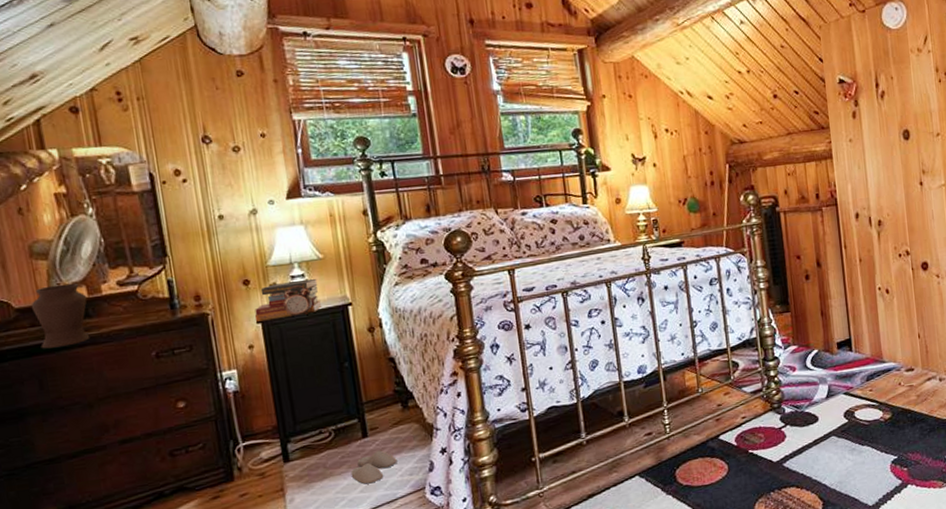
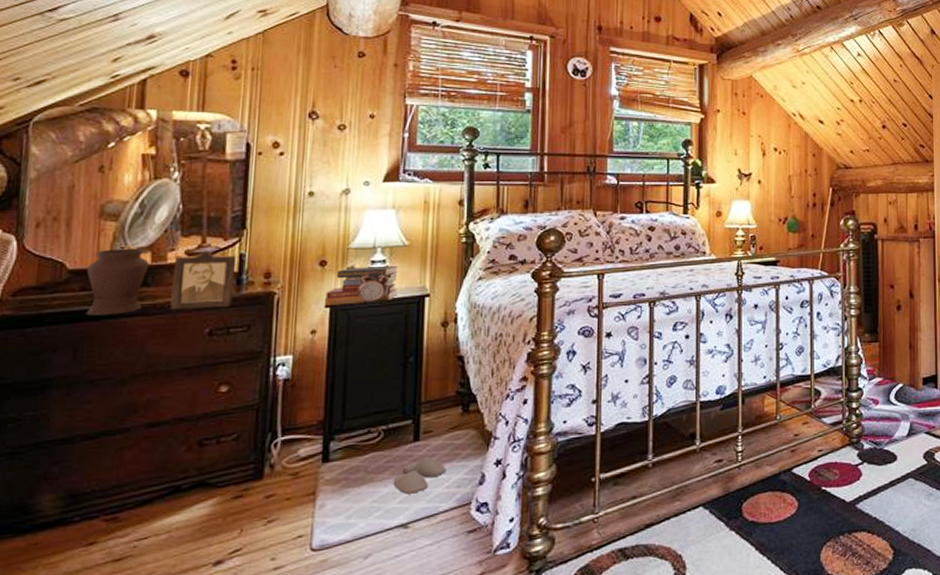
photo frame: none [108,280,173,338] -> present [170,251,237,310]

